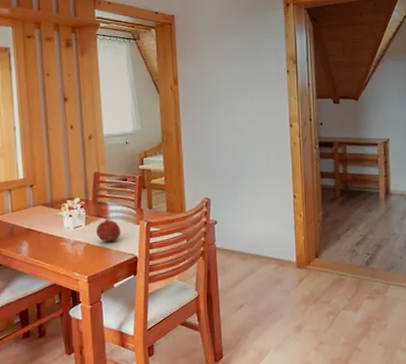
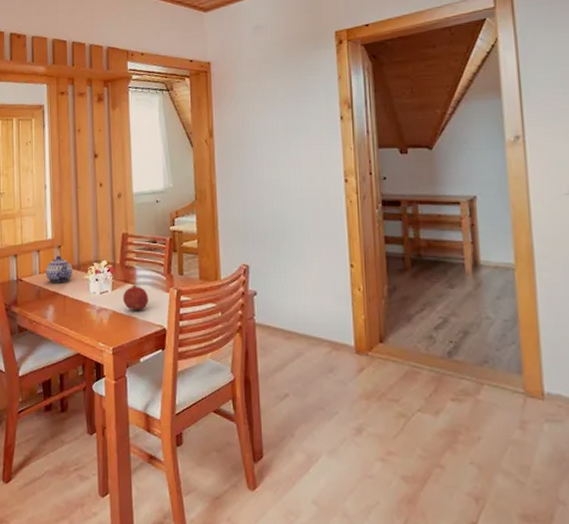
teapot: none [18,194,46,221] -> present [45,255,73,283]

